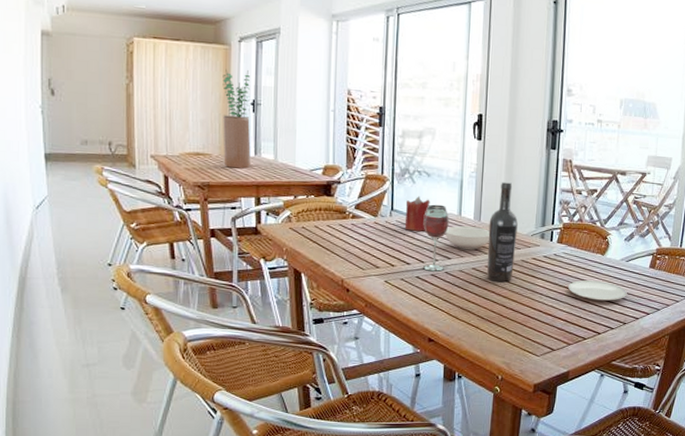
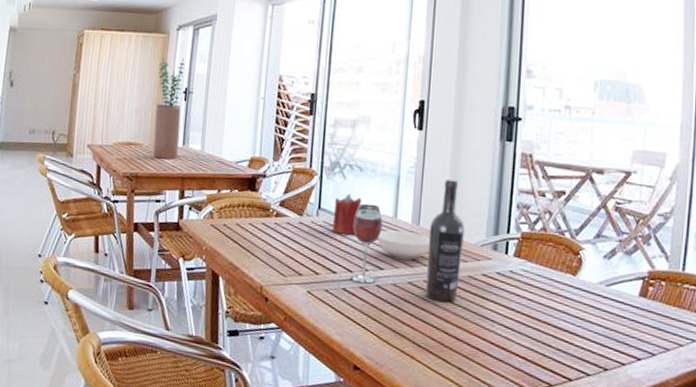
plate: present [568,280,627,301] -> none [528,306,608,338]

